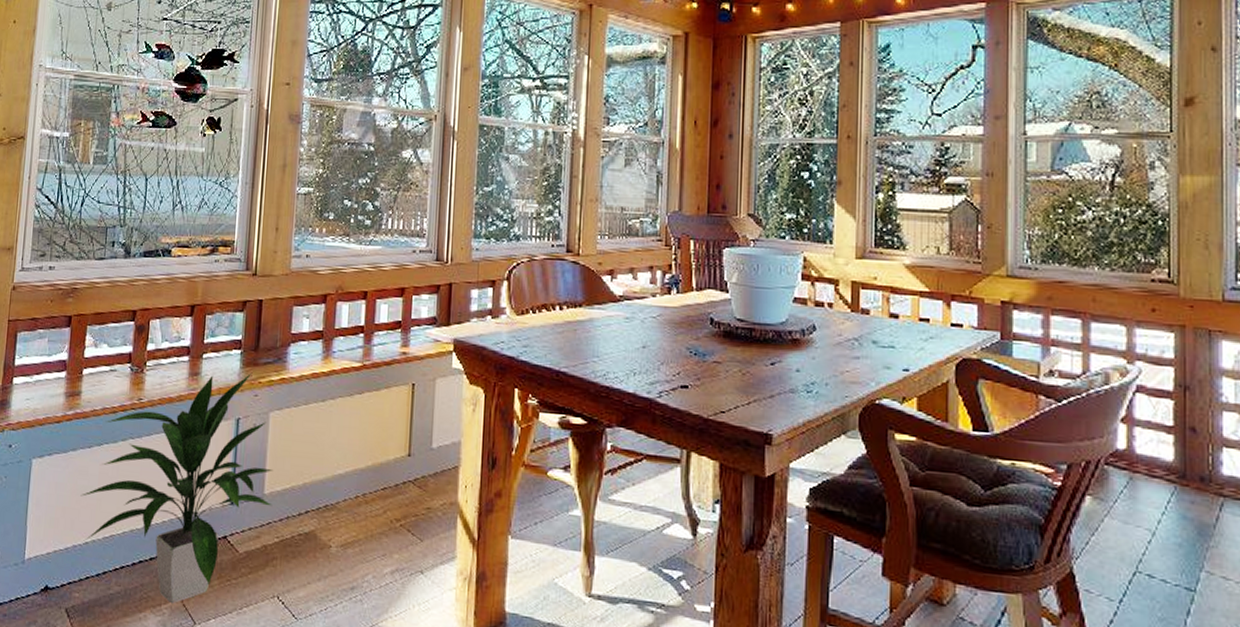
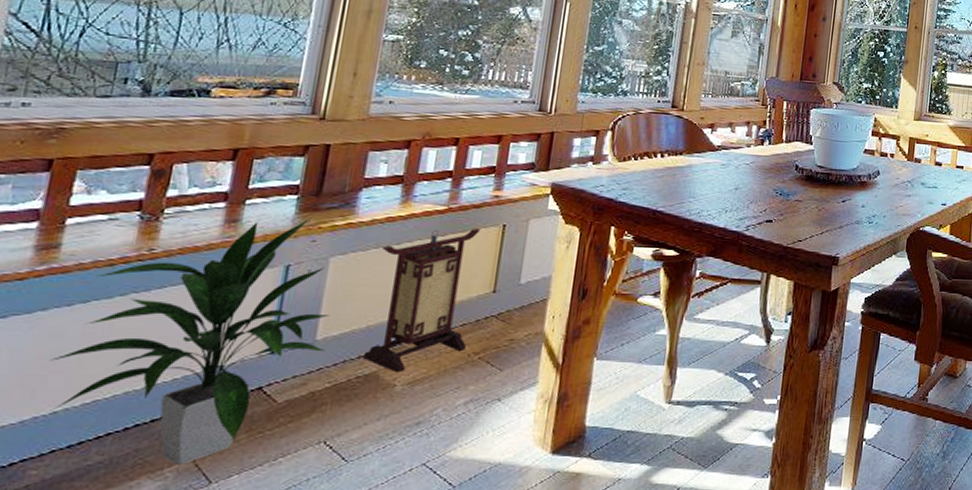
lantern: none [302,387,393,534] -> present [363,229,481,373]

